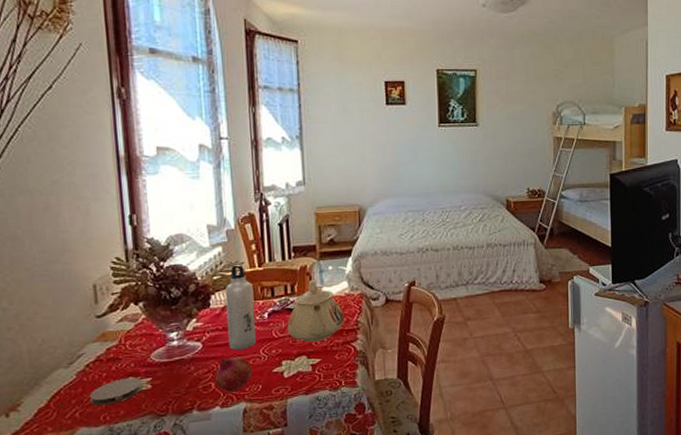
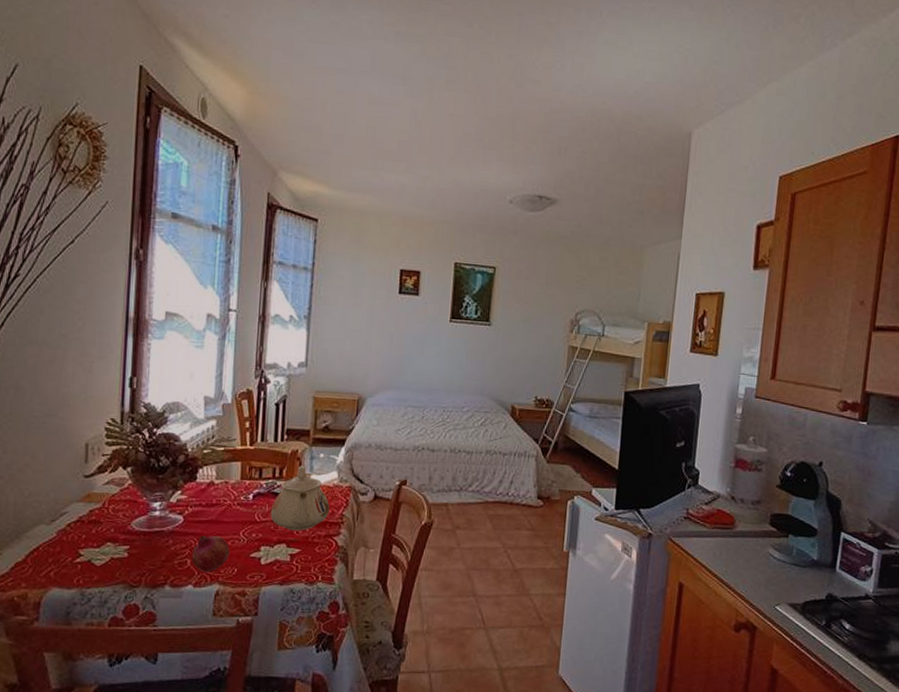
coaster: present [89,377,143,406] -> none [66,543,120,568]
water bottle: present [225,265,257,351] -> none [210,441,242,530]

